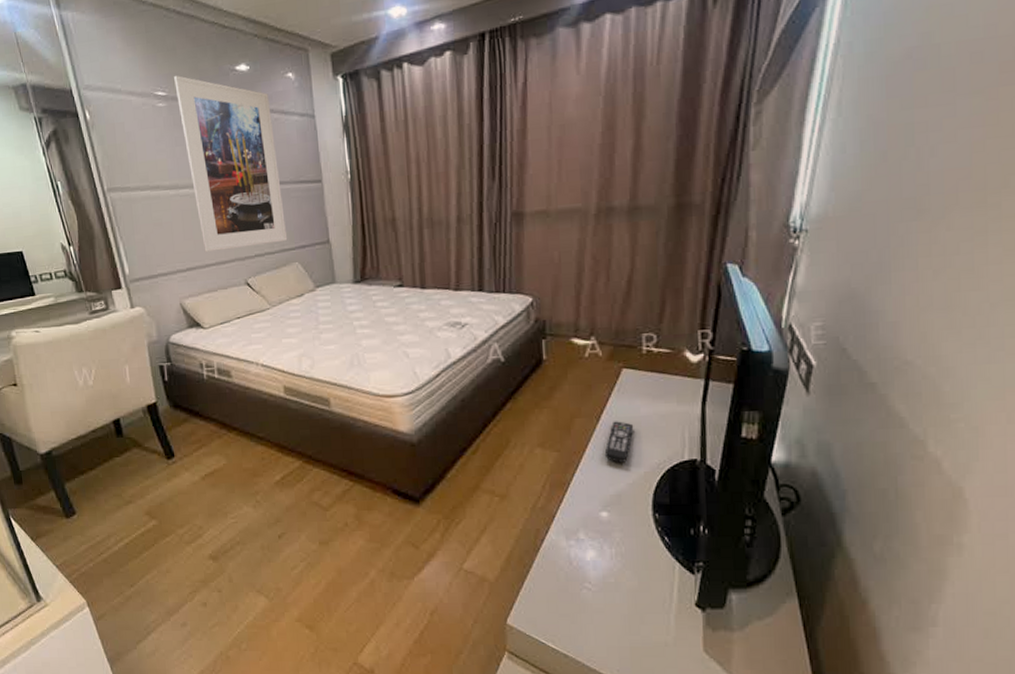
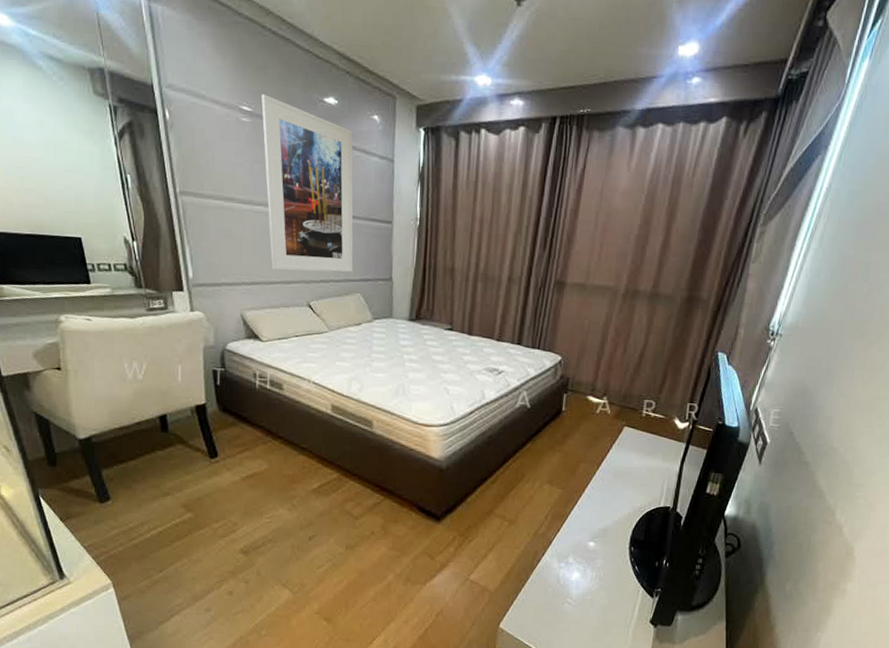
remote control: present [604,421,634,463] -> none [599,469,626,504]

